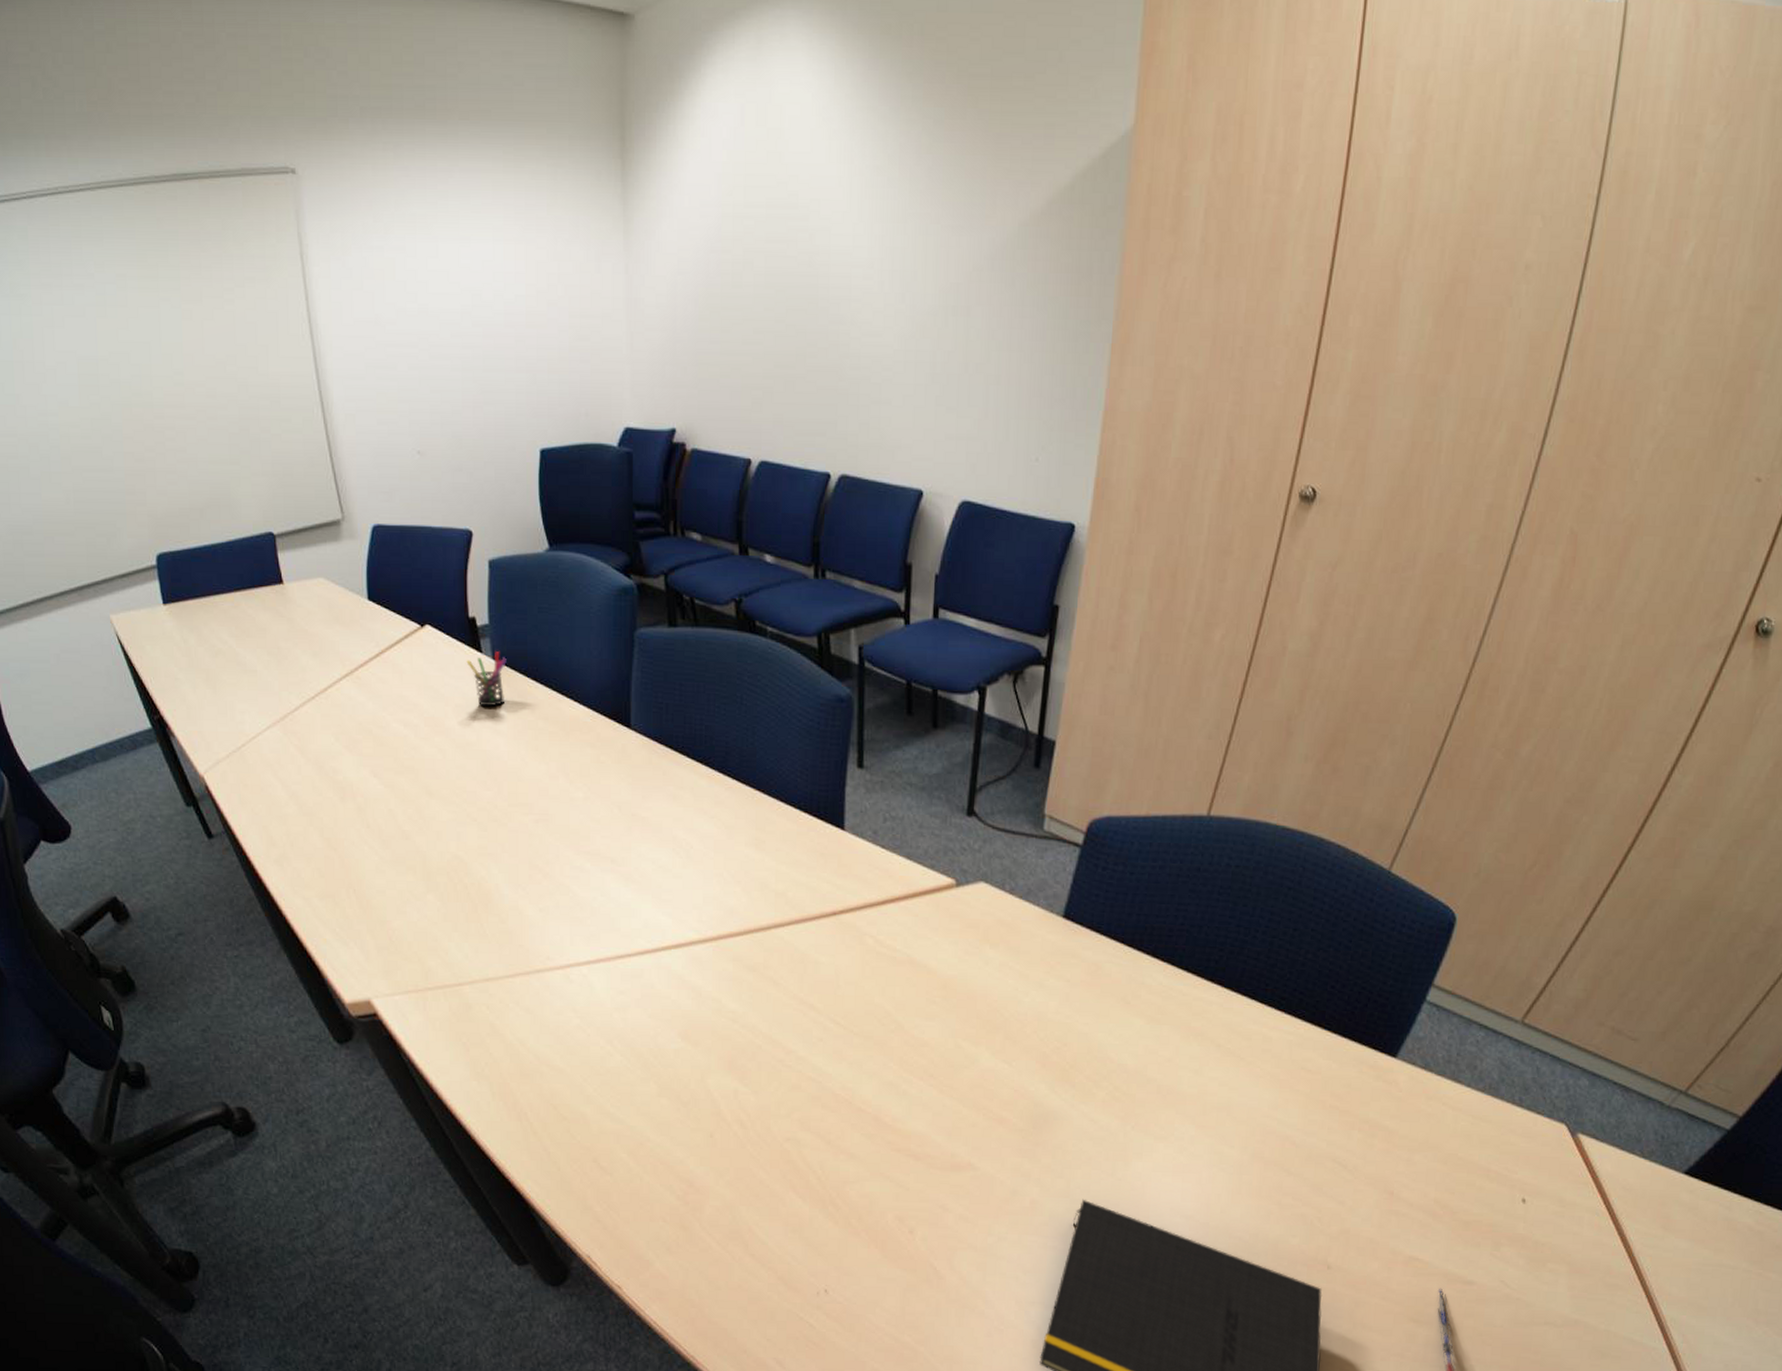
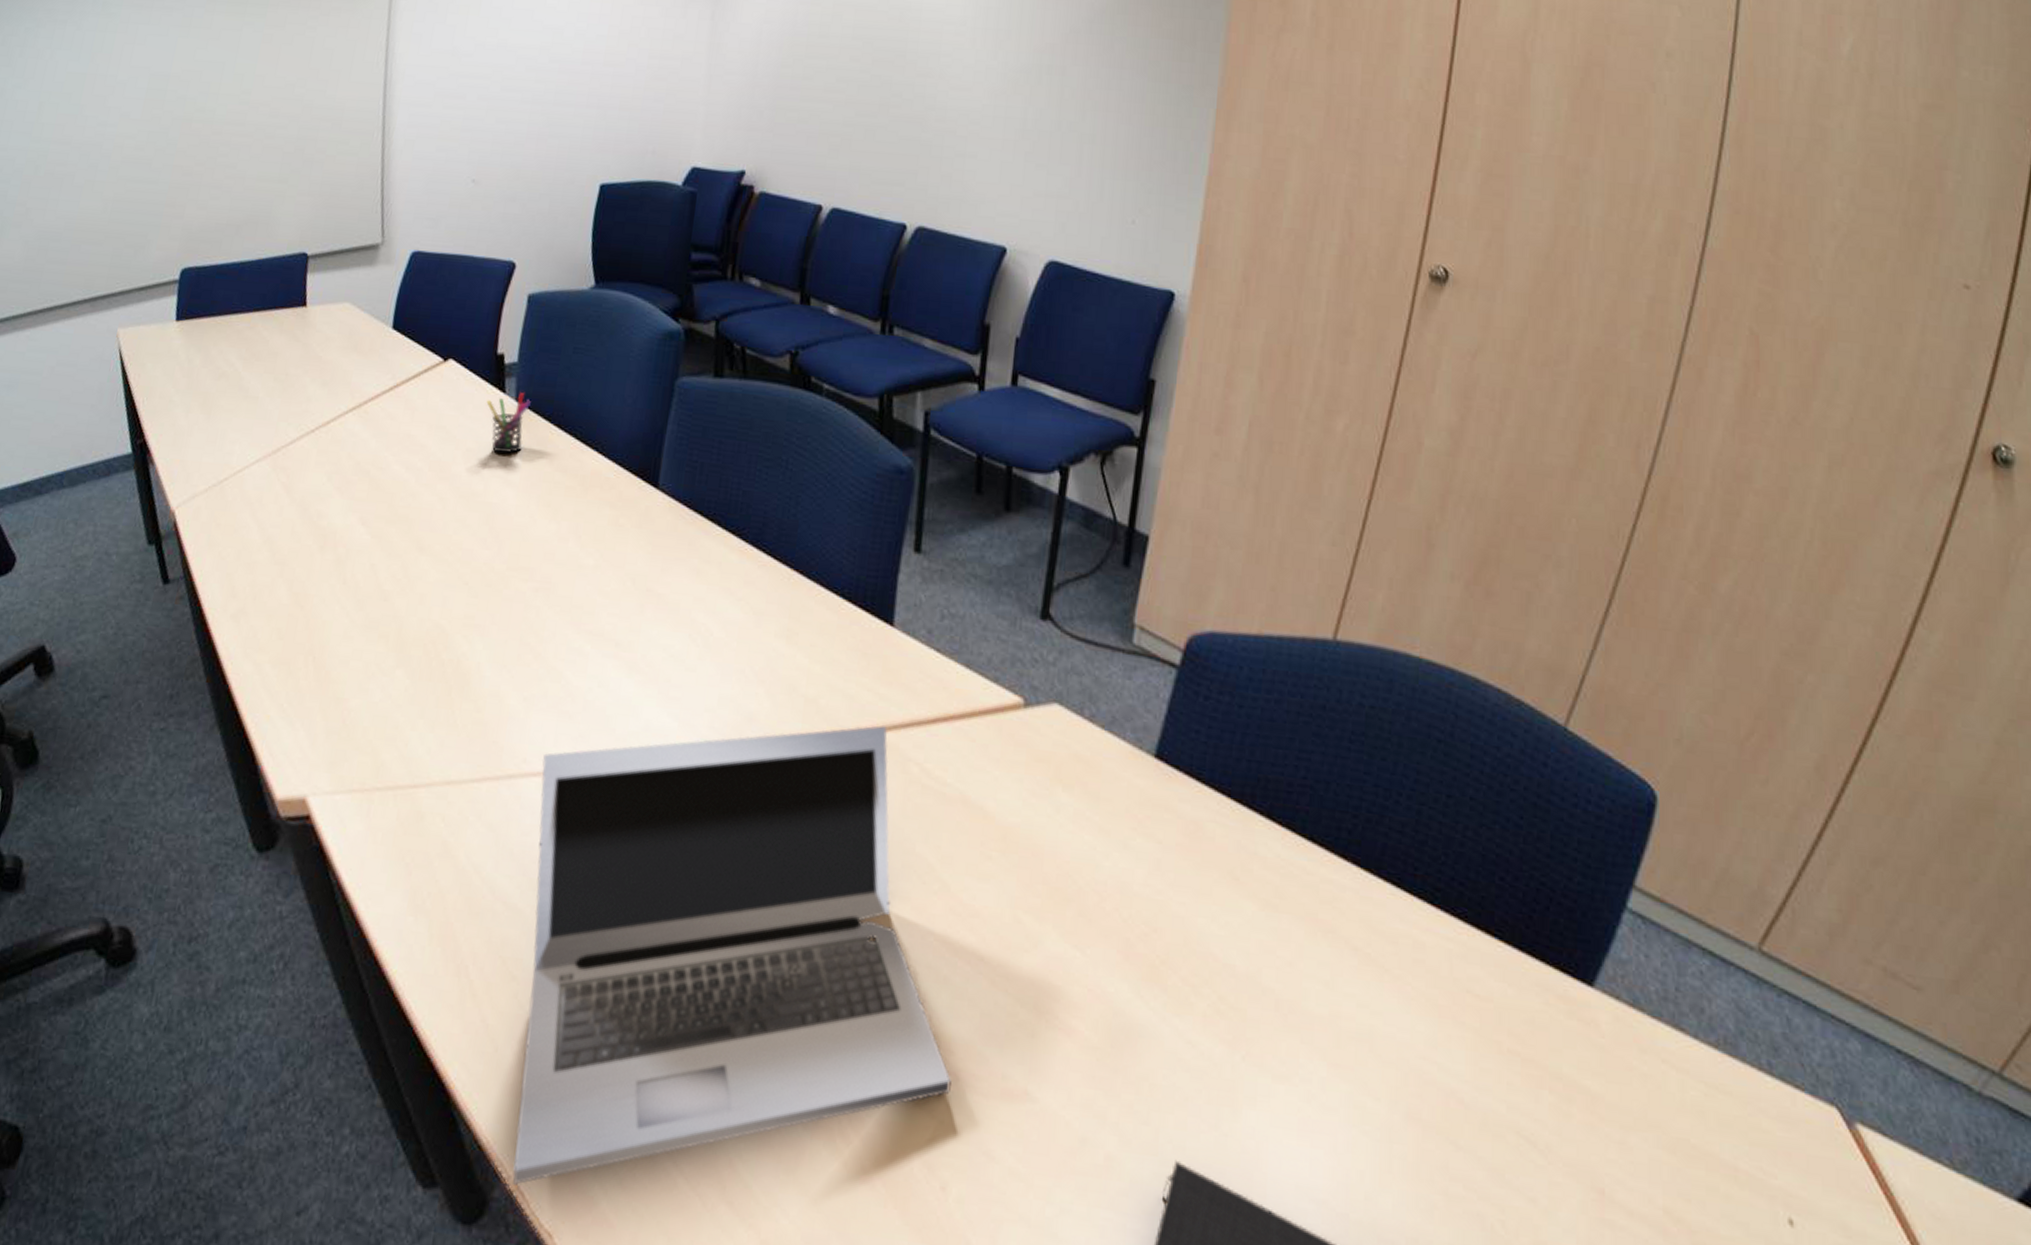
laptop: none [562,908,913,1258] -> present [513,724,951,1185]

